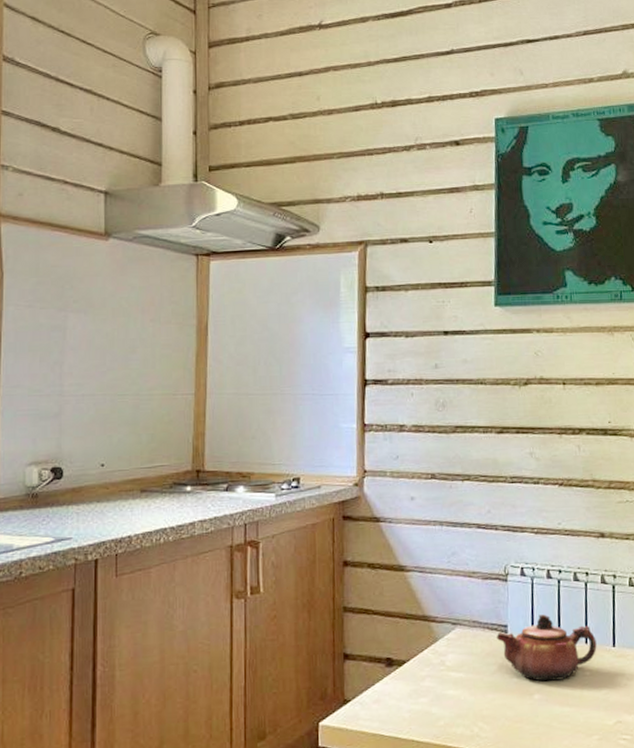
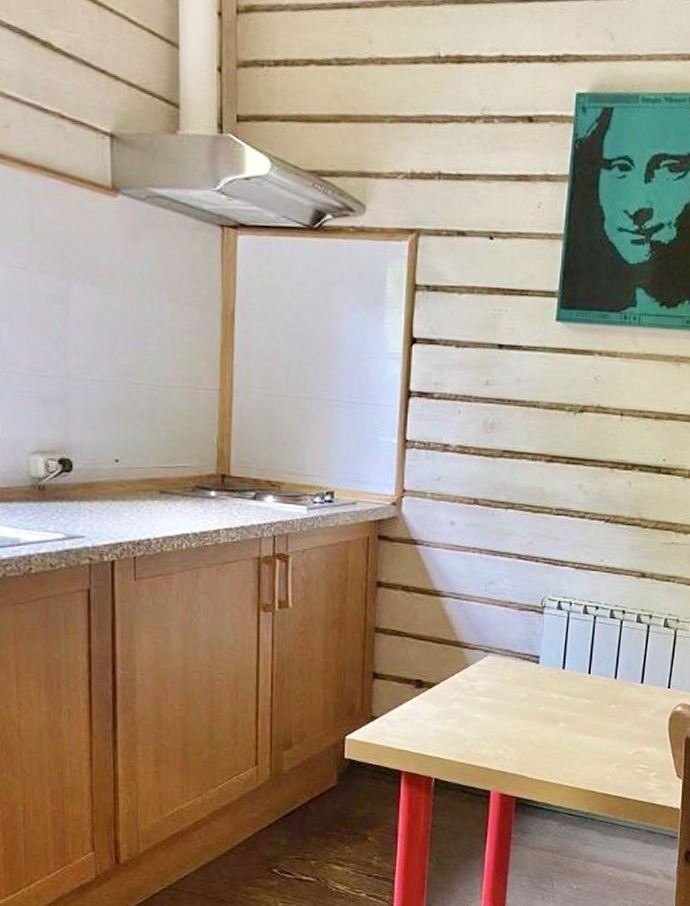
teapot: present [496,614,597,682] -> none [527,648,626,711]

